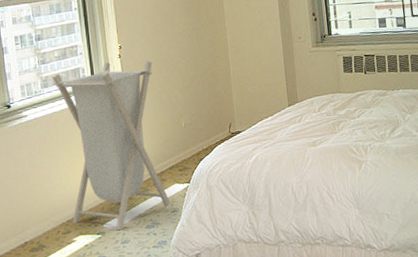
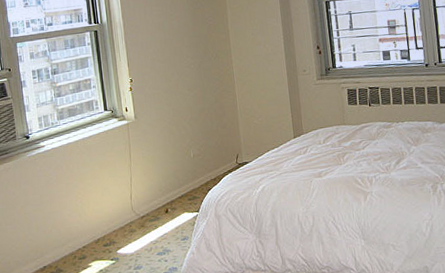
laundry hamper: present [52,61,171,231] -> none [67,93,181,257]

